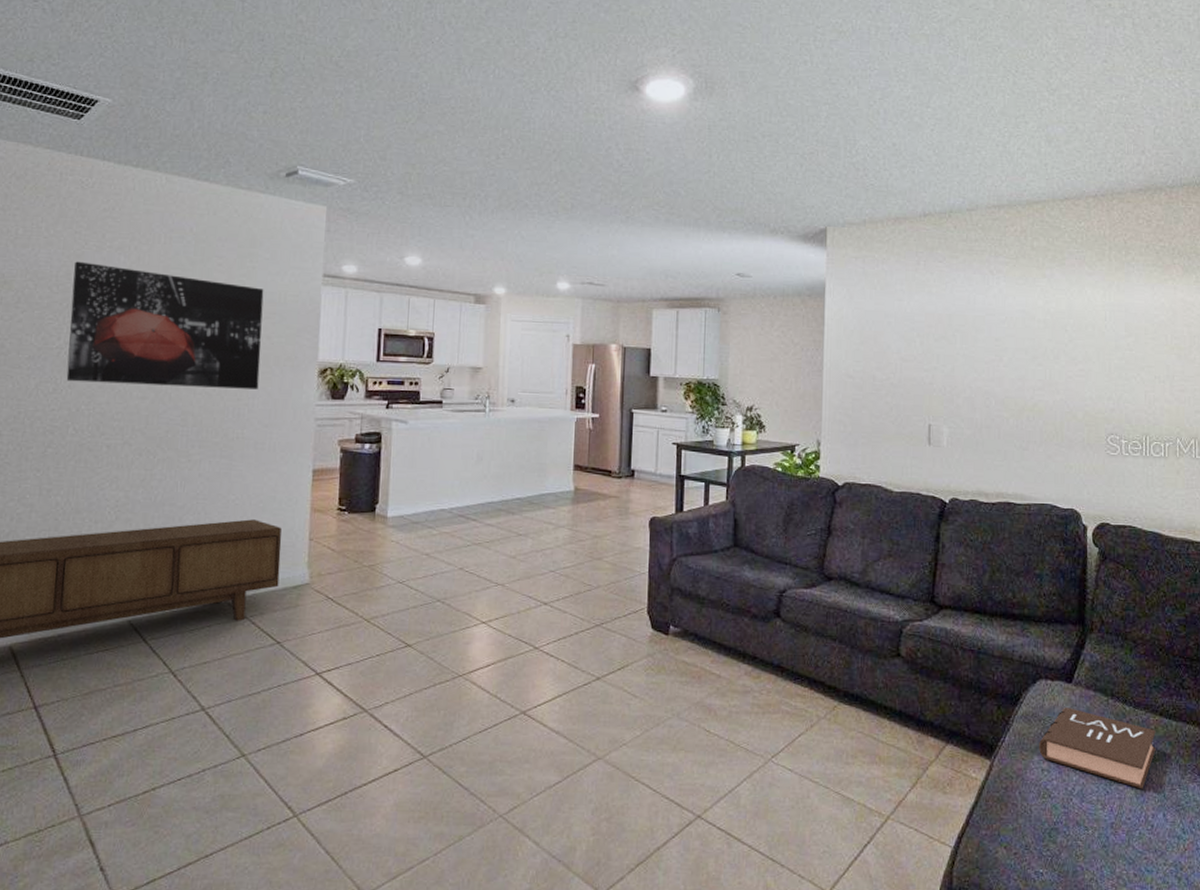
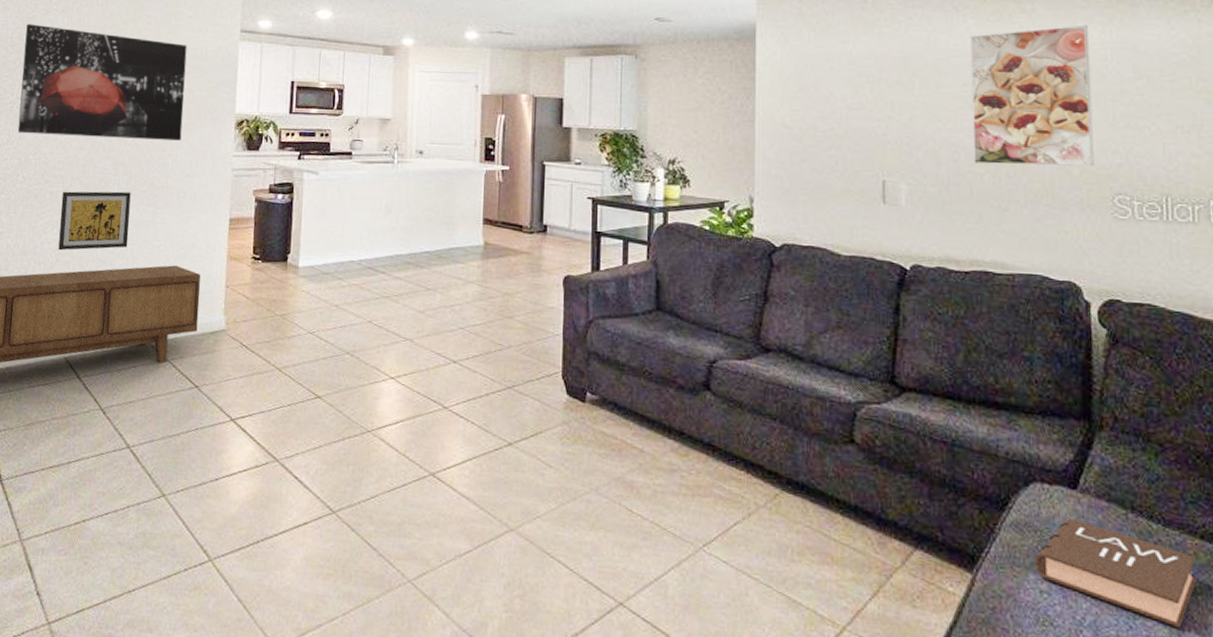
wall art: none [118,443,202,508] -> present [58,191,131,251]
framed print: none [1001,289,1094,411] -> present [970,25,1094,167]

